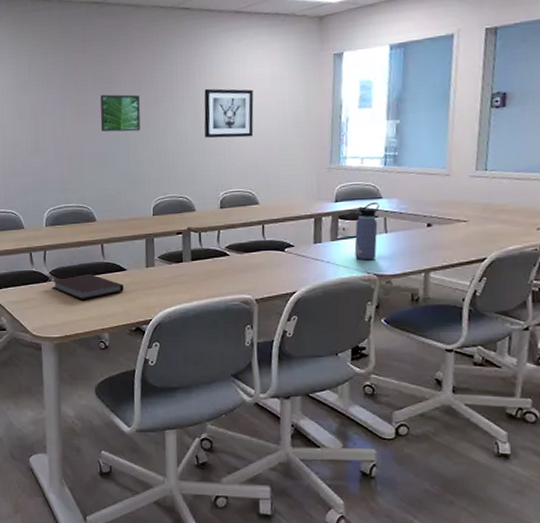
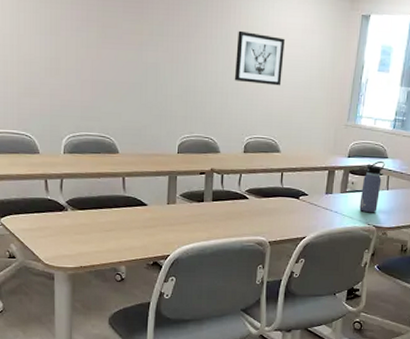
notebook: present [51,274,124,300] -> none [67,206,144,232]
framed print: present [100,94,141,132] -> none [129,20,173,65]

